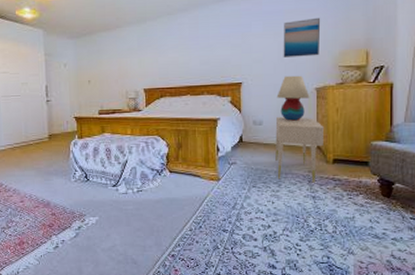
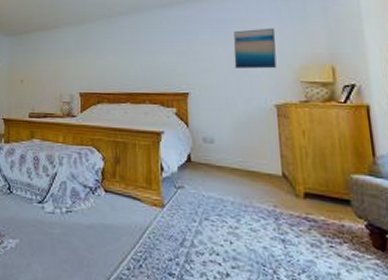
nightstand: present [275,116,325,183] -> none [229,134,290,222]
table lamp: present [276,75,310,121] -> none [229,88,269,142]

